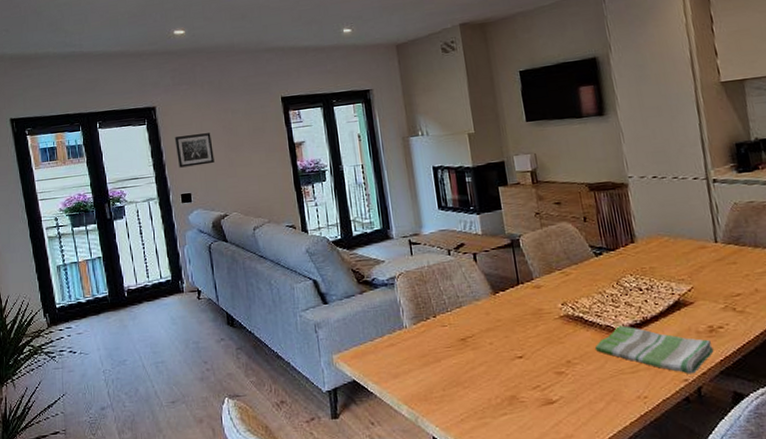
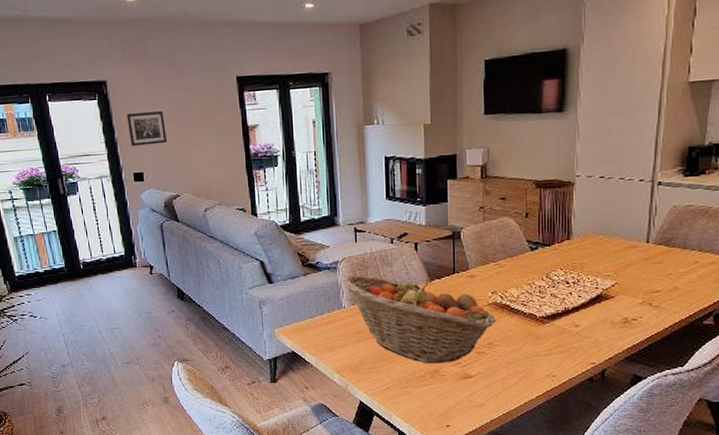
fruit basket: none [400,291,572,389] -> present [341,275,497,364]
dish towel: present [594,326,714,374] -> none [515,314,624,359]

